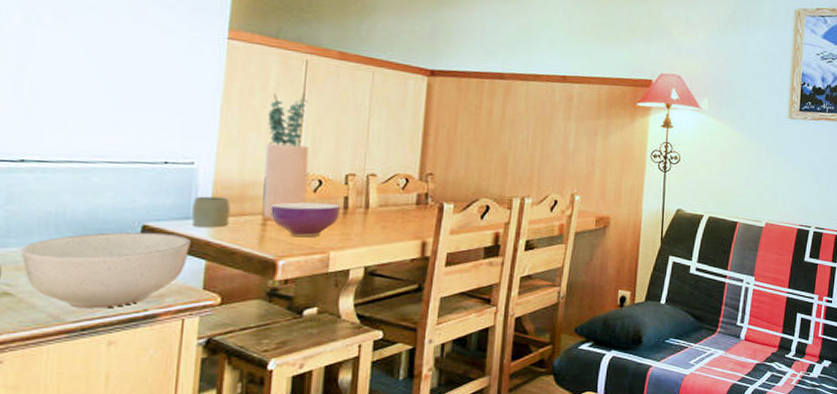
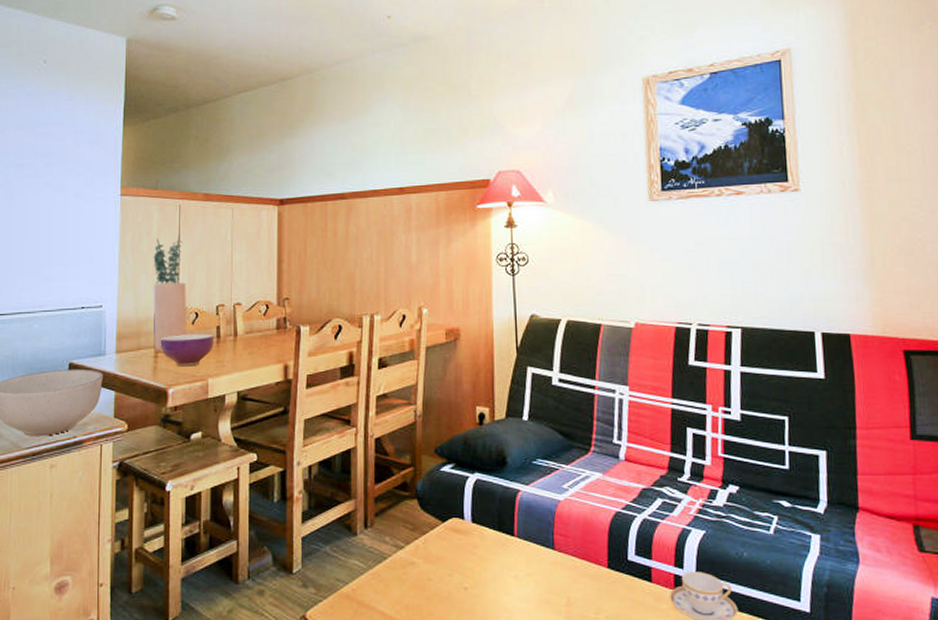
mug: present [191,196,231,228] -> none [102,334,130,363]

